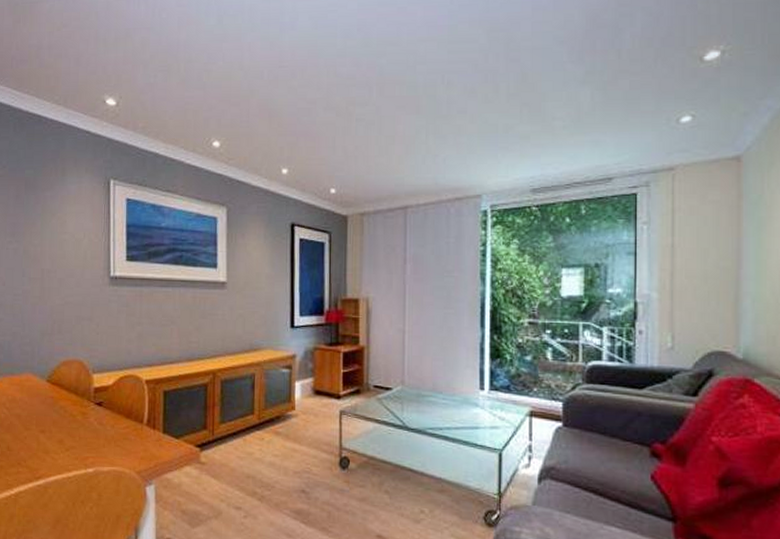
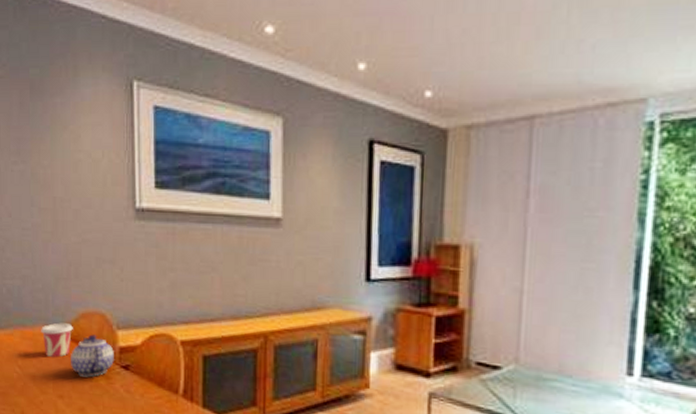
cup: none [26,370,55,400] -> present [40,323,73,358]
teapot: none [52,378,90,414] -> present [71,334,114,378]

